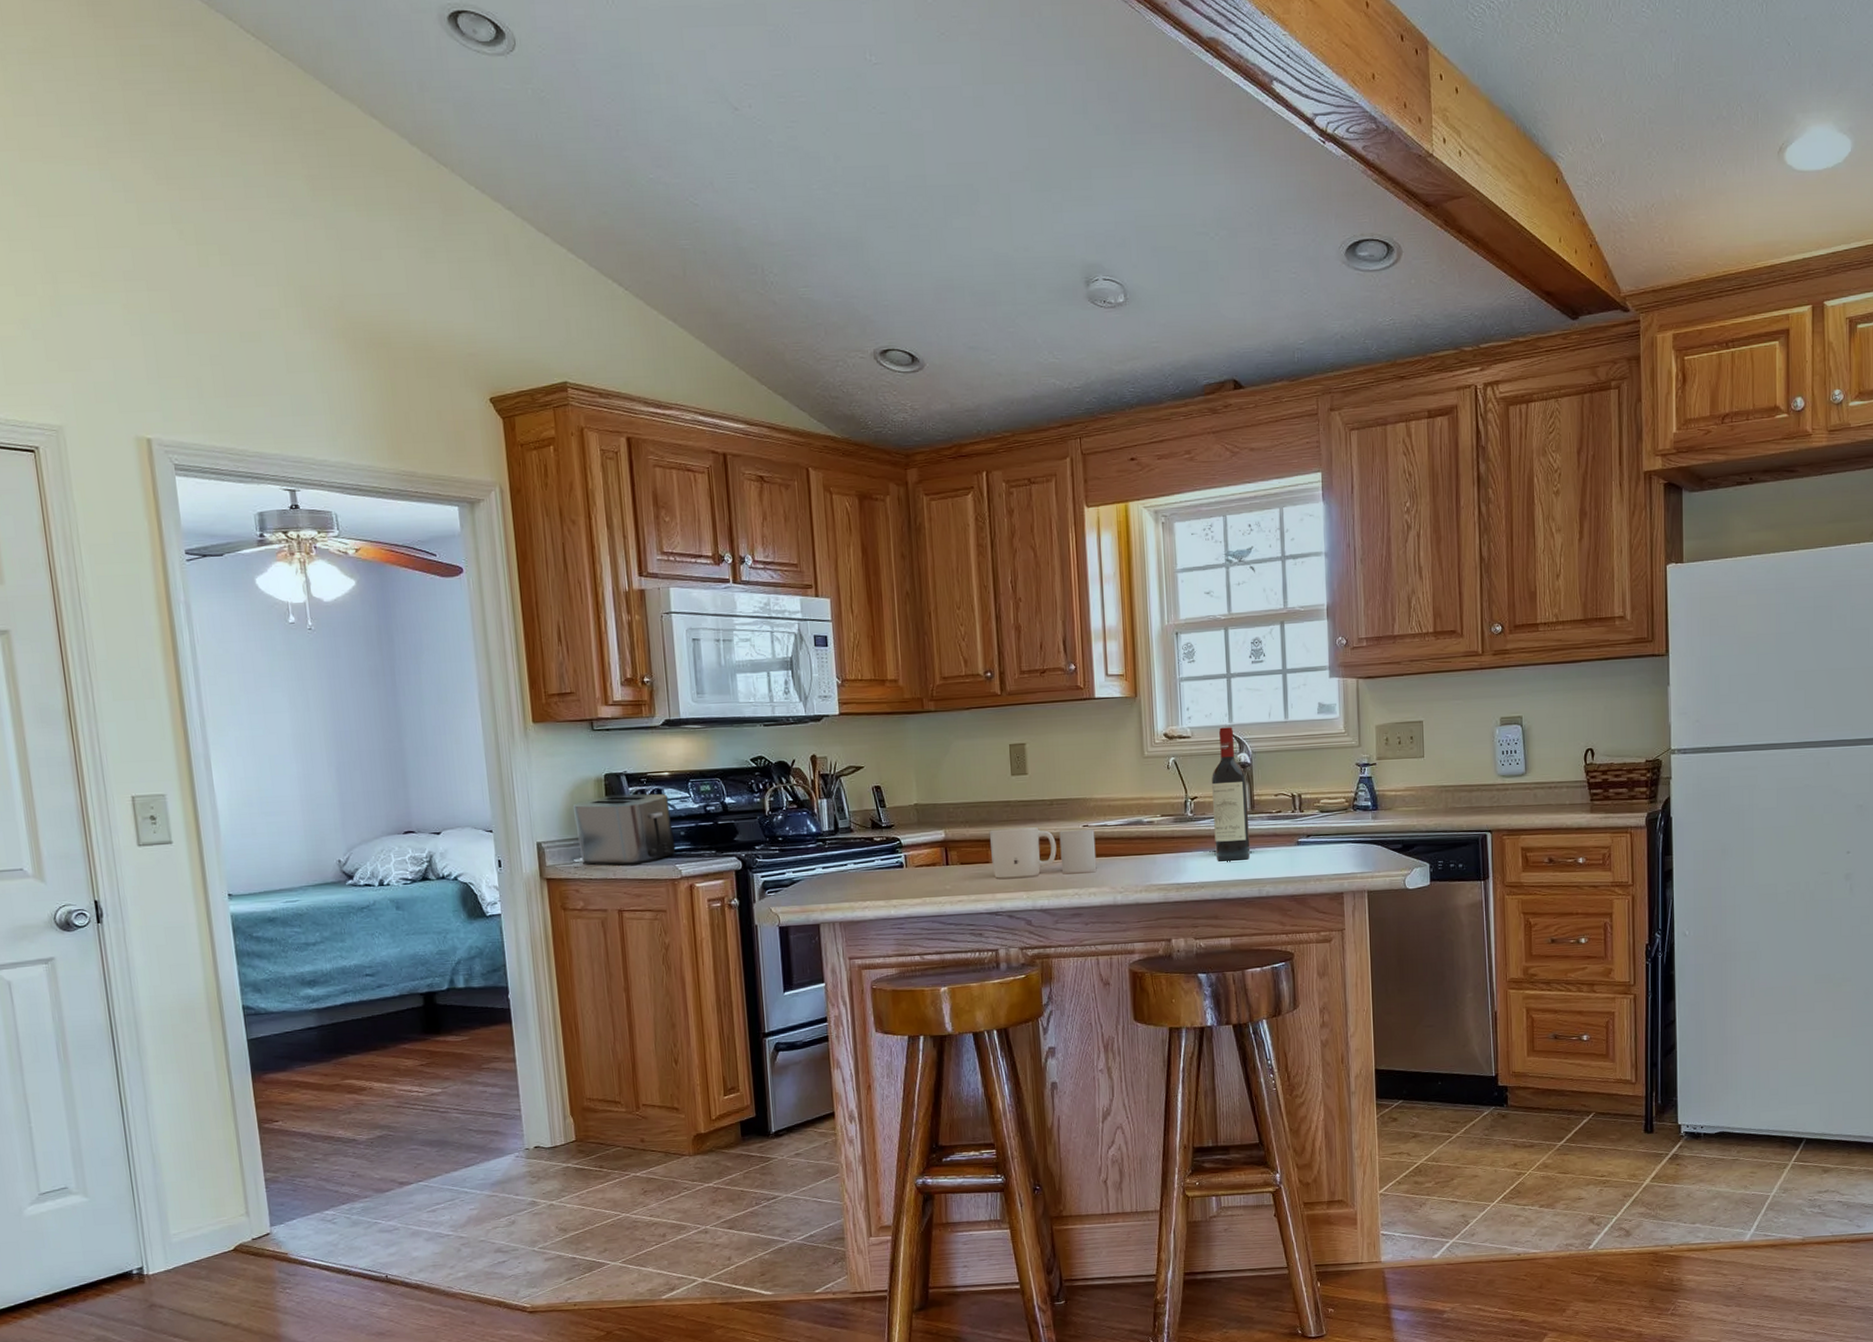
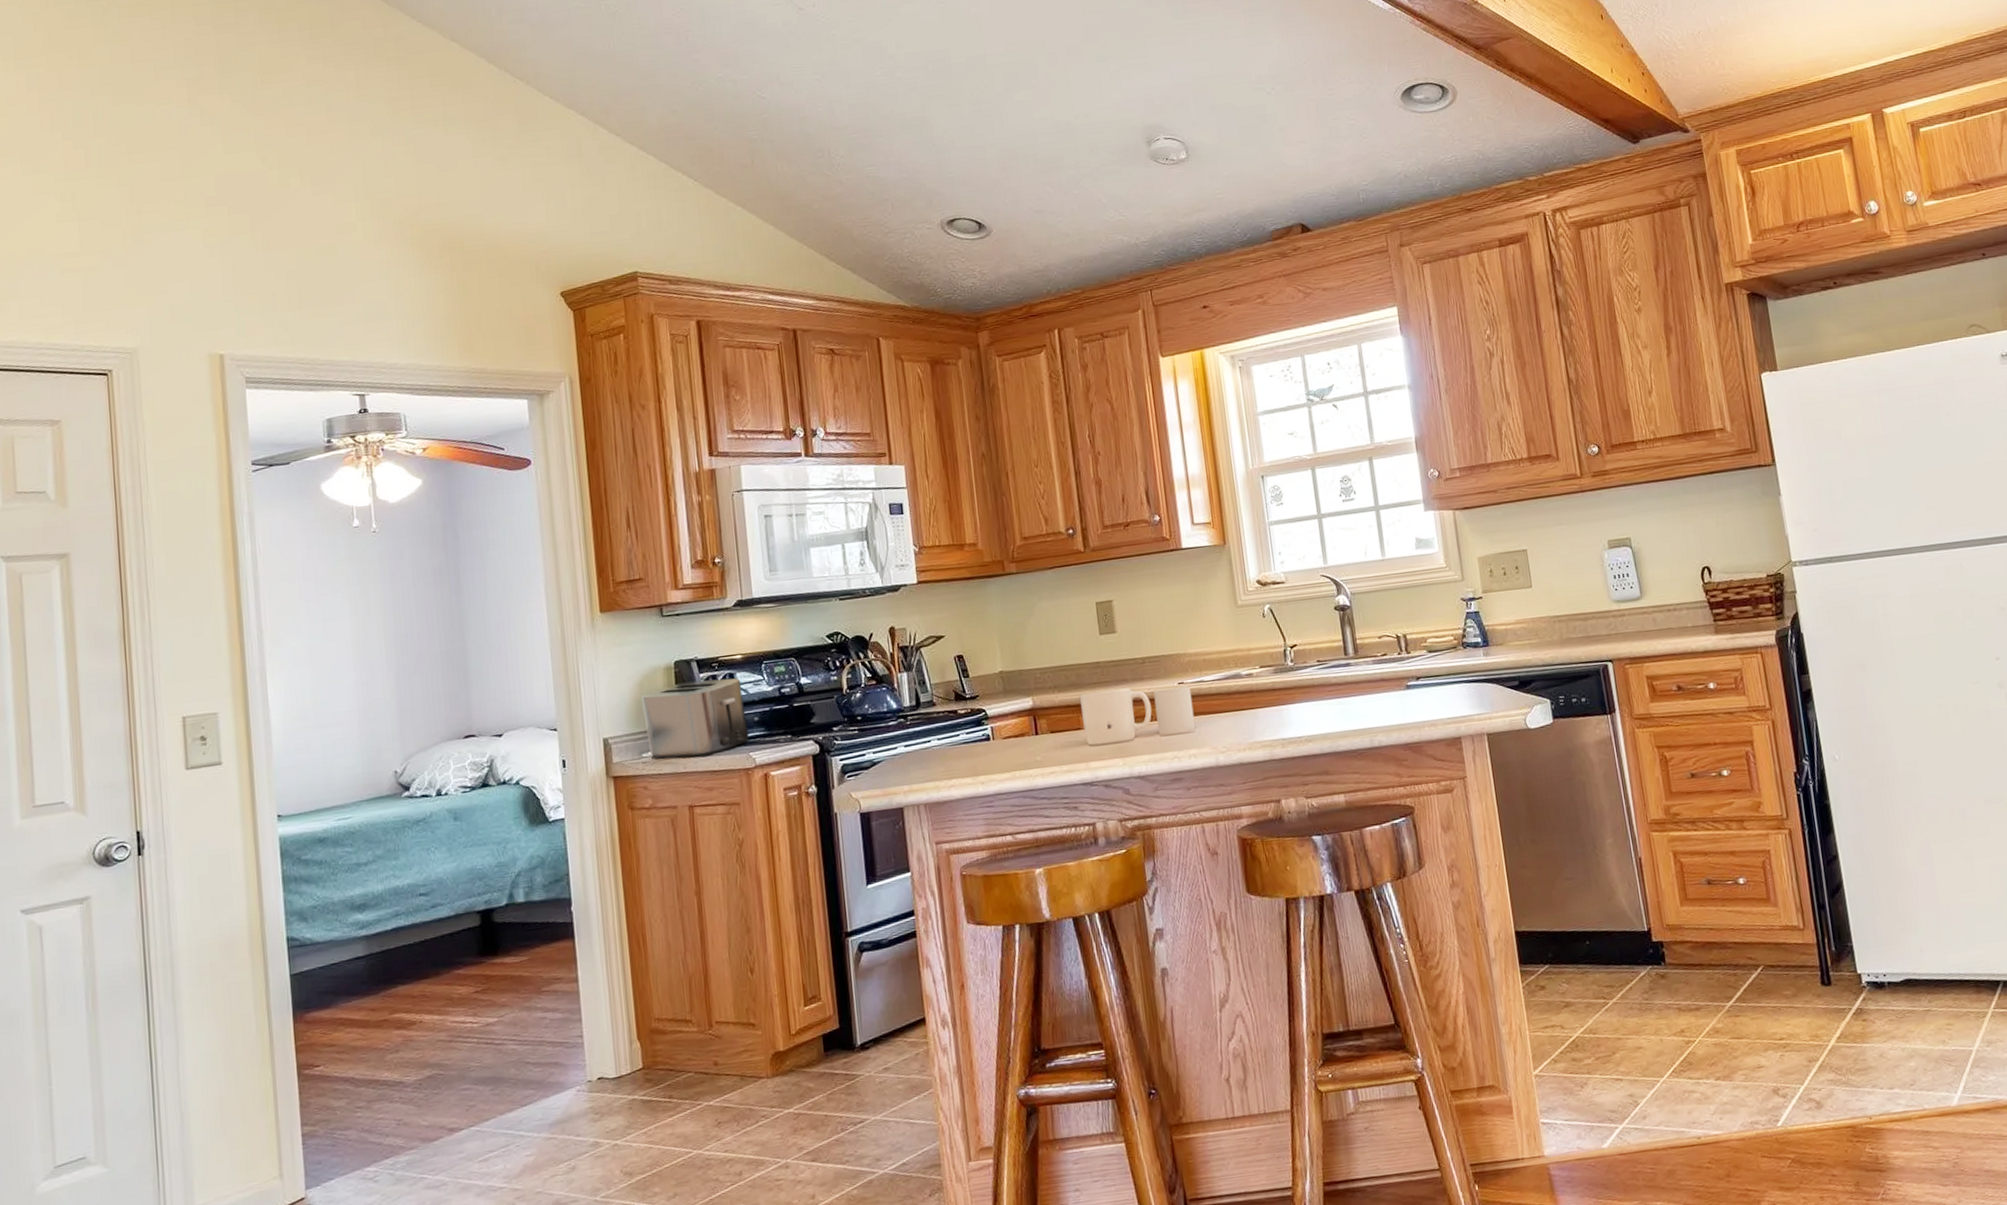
wine bottle: present [1212,727,1251,864] -> none [1310,569,1358,714]

